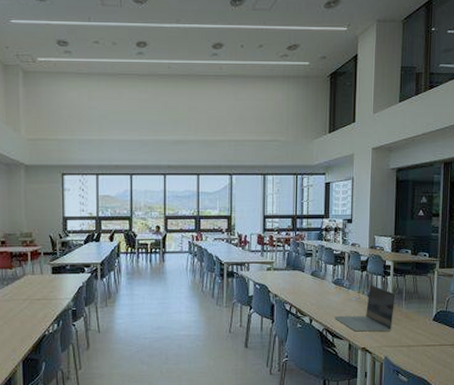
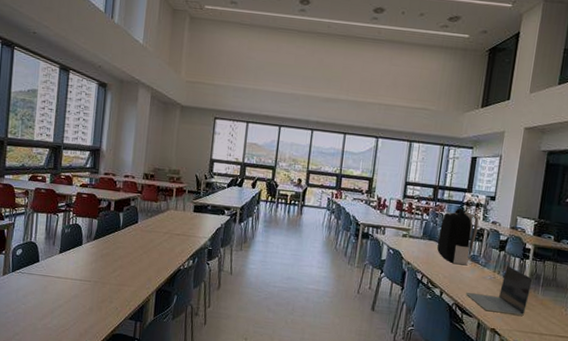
backpack: none [301,235,340,291] -> present [437,208,479,266]

